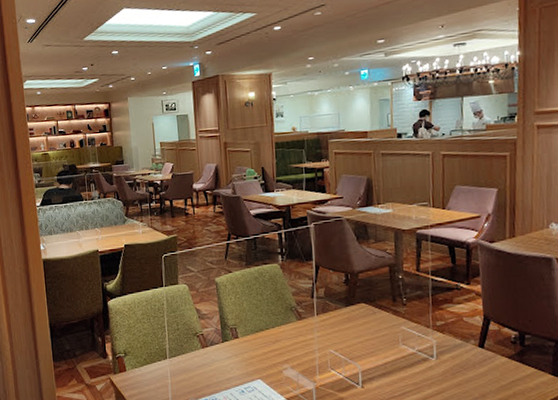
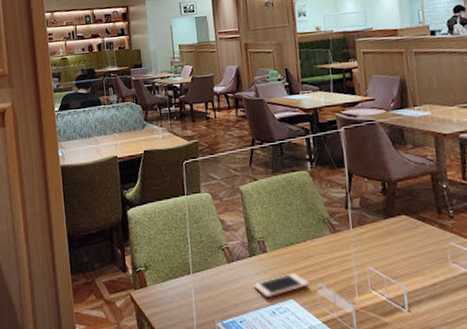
cell phone: none [225,355,276,379] -> present [254,272,309,298]

